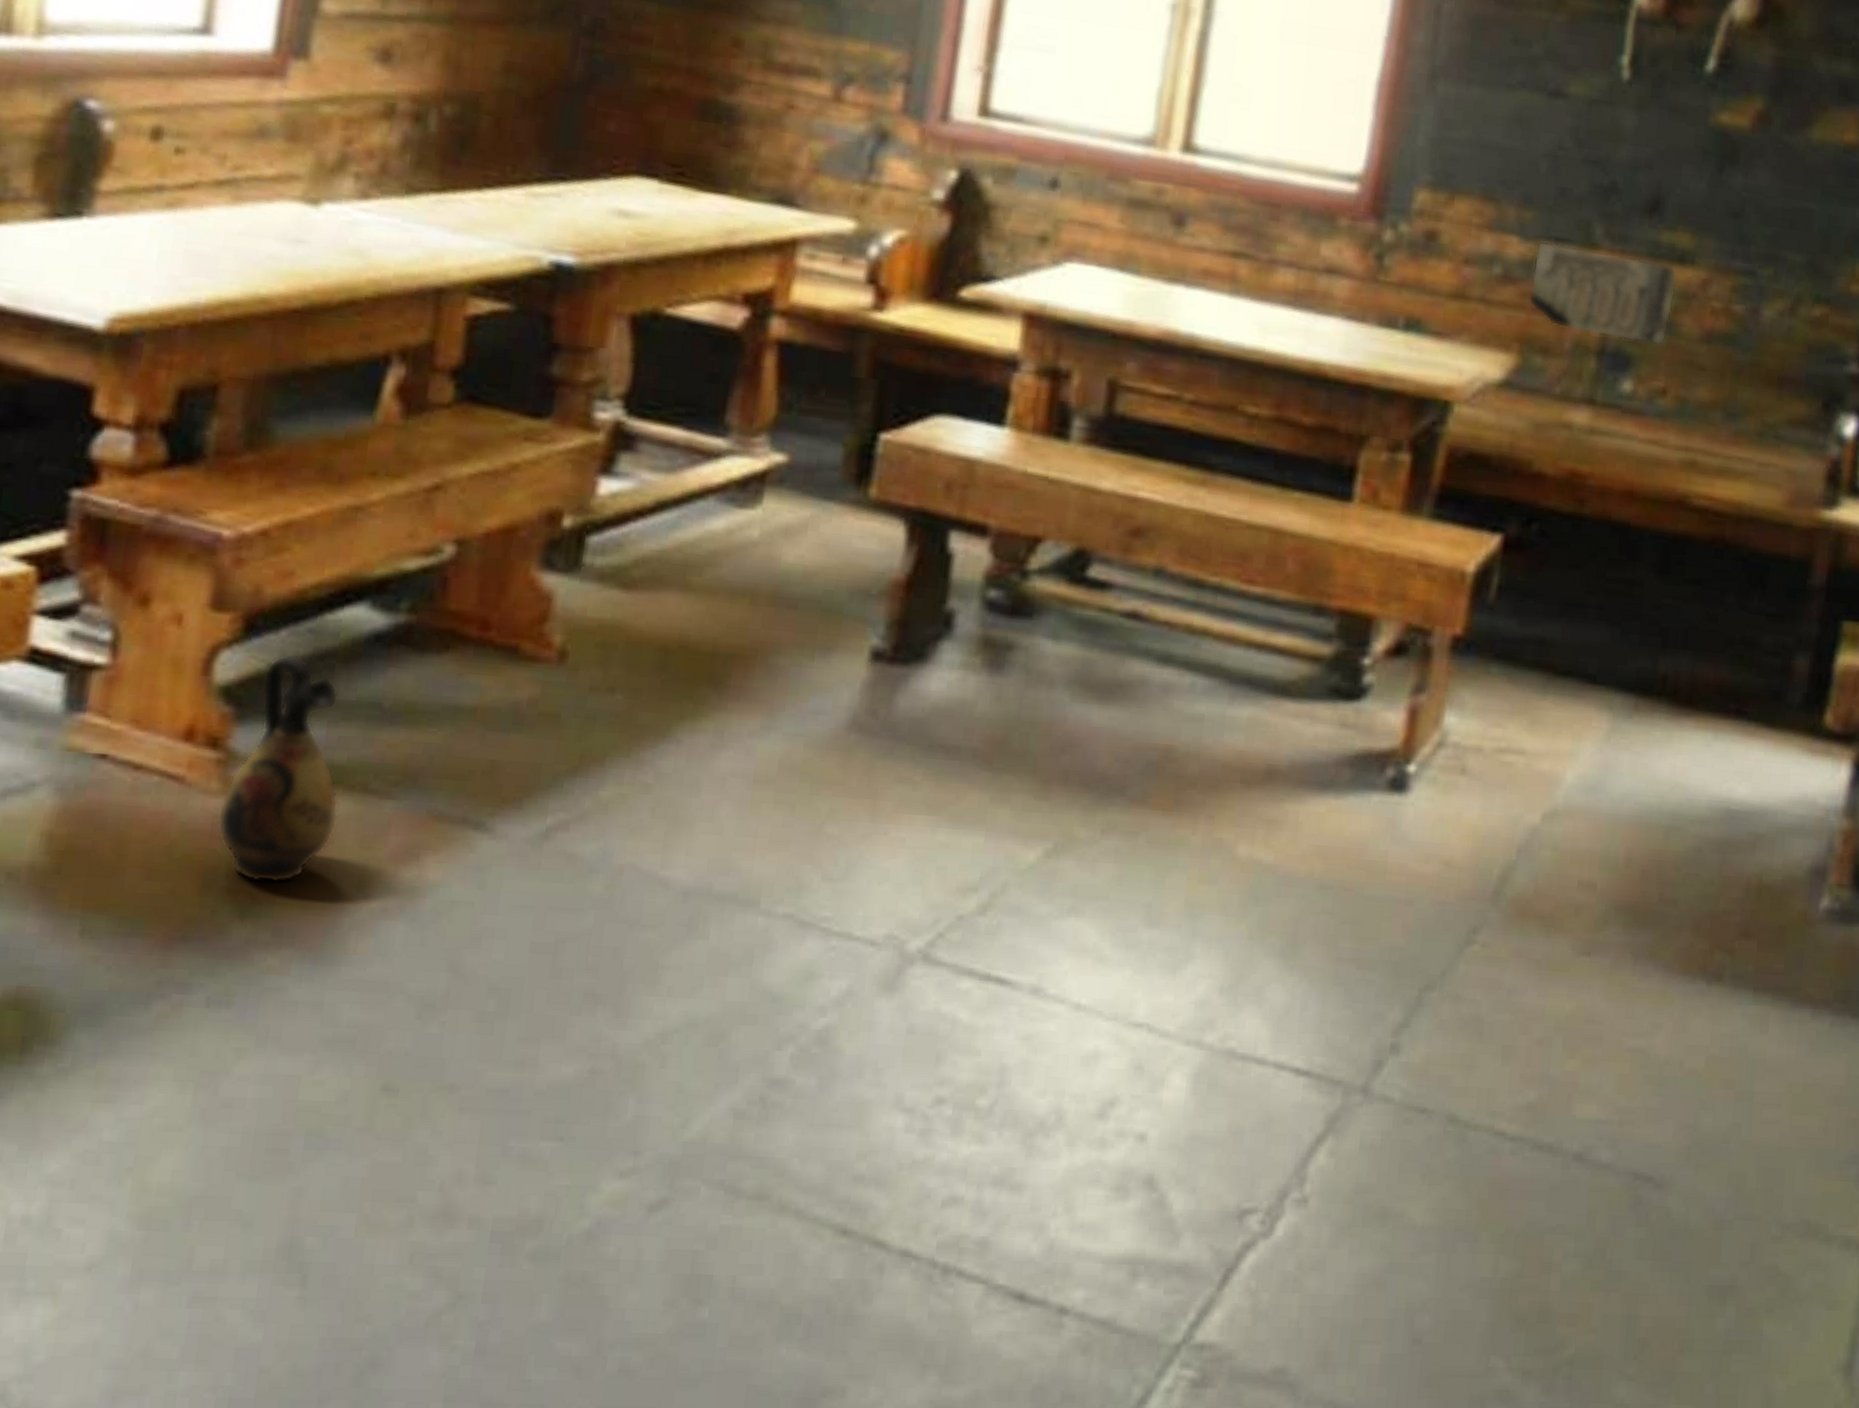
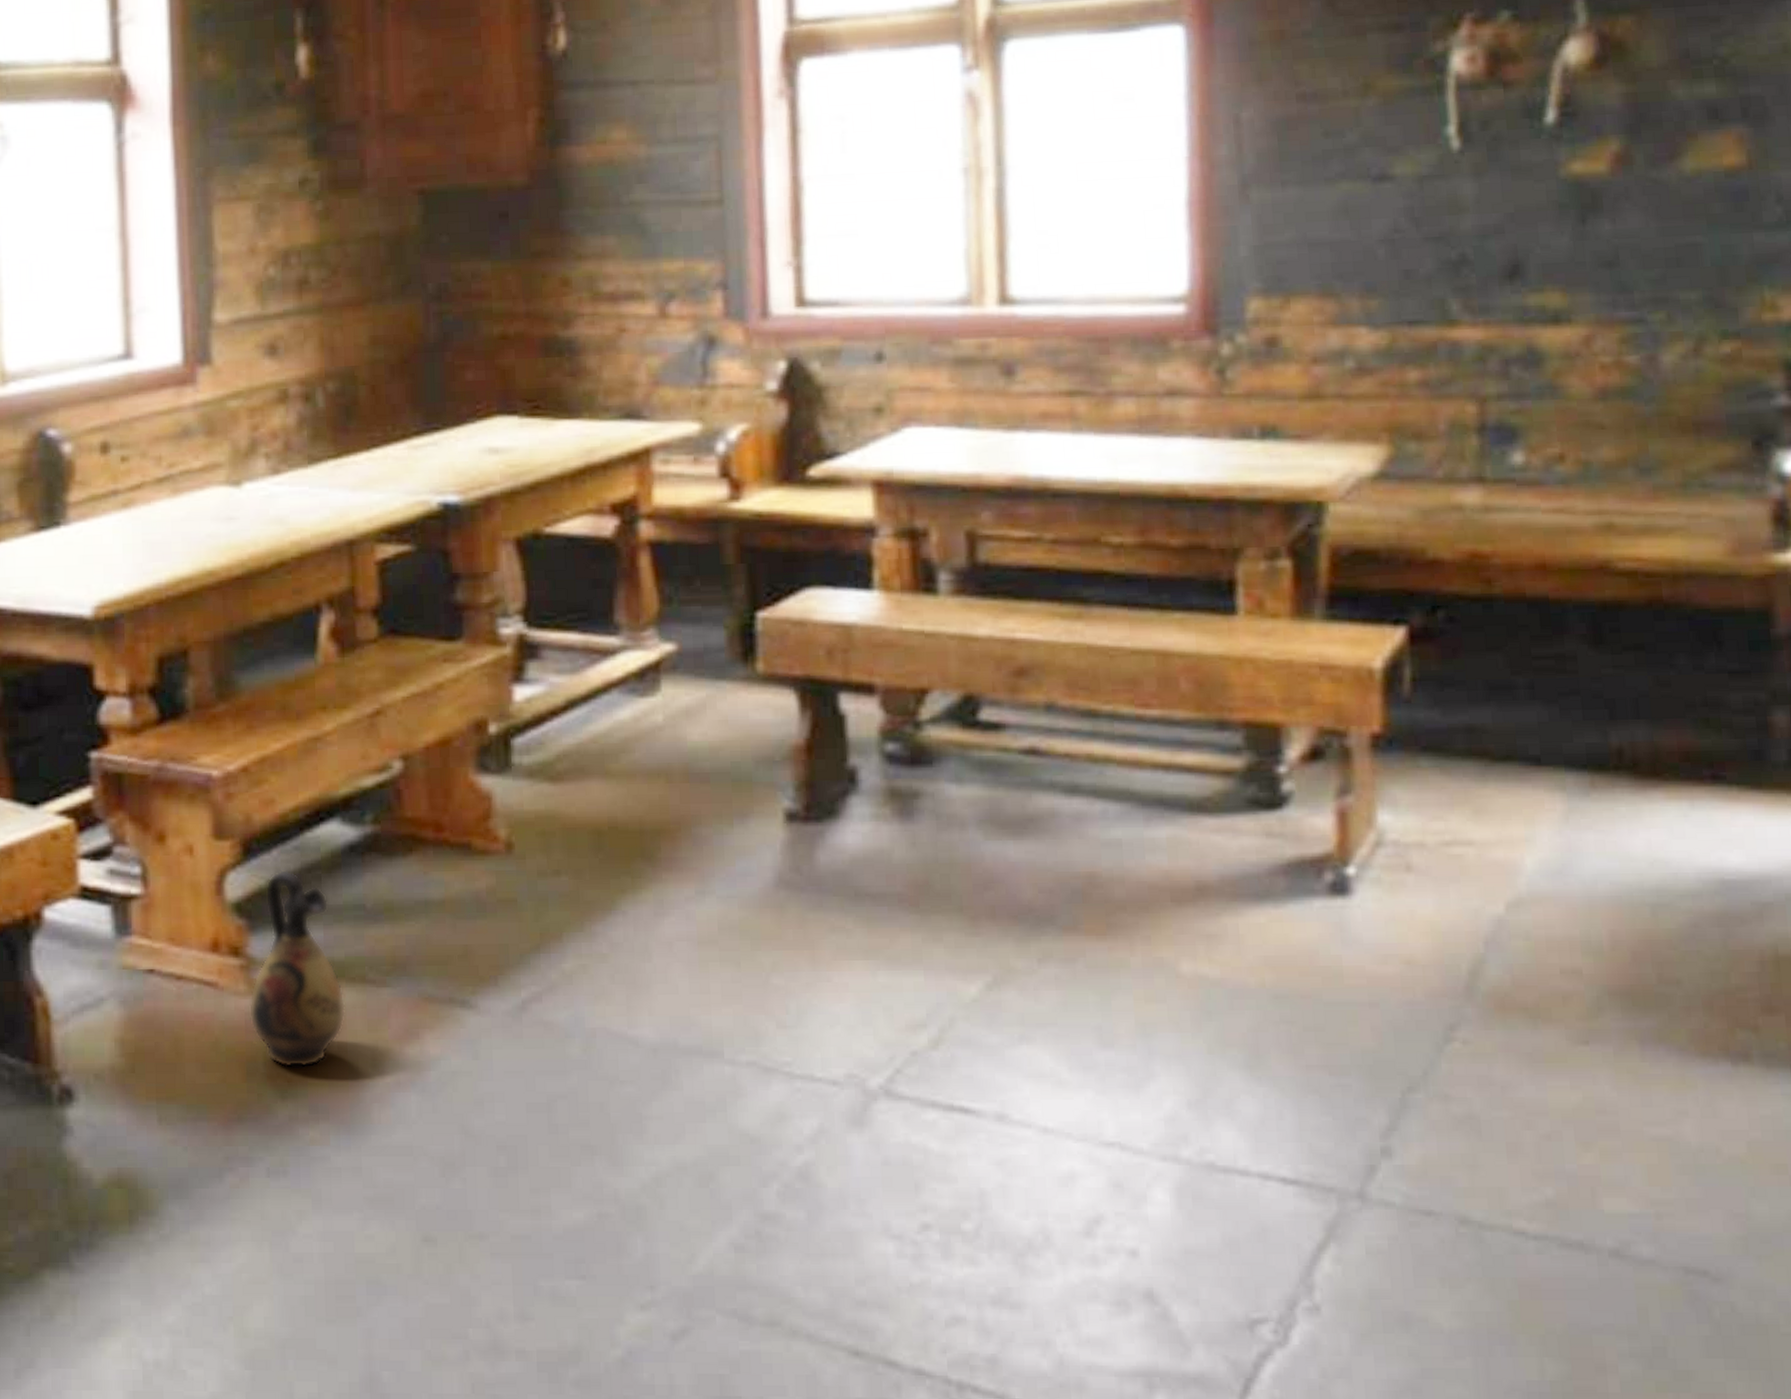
relief carving: present [1529,241,1677,346] -> none [1388,326,1556,412]

